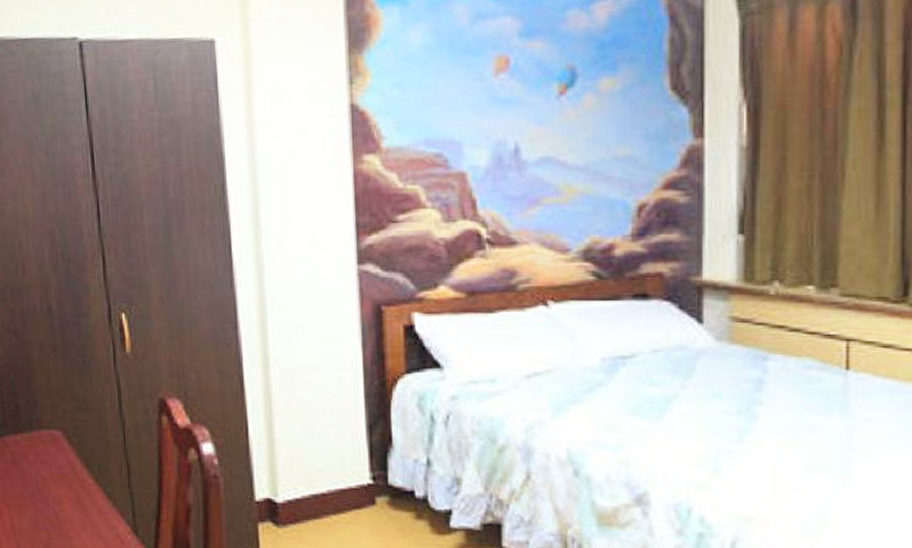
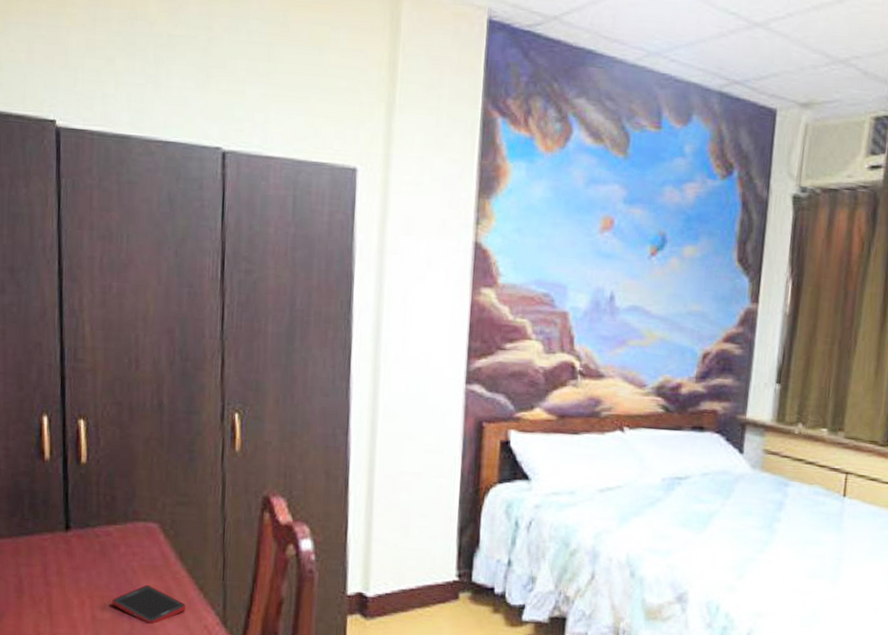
cell phone: none [27,493,97,533] -> present [111,584,186,624]

